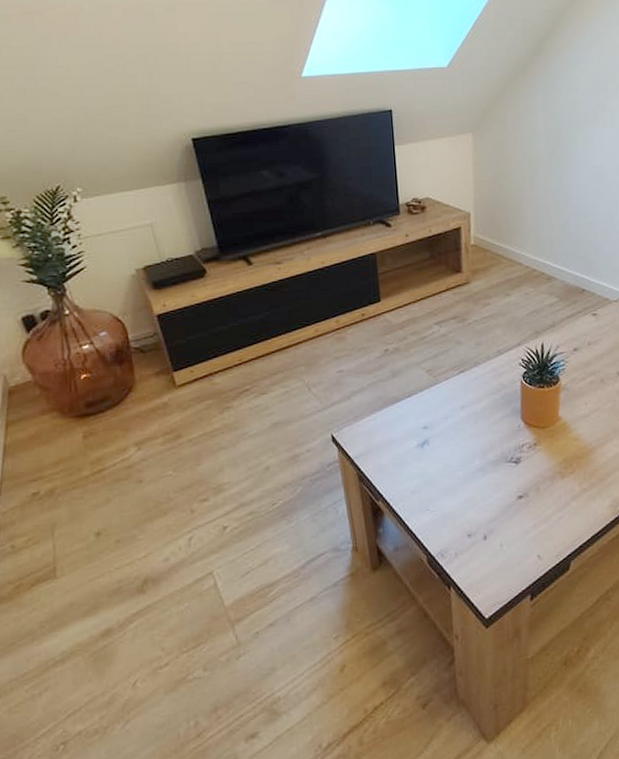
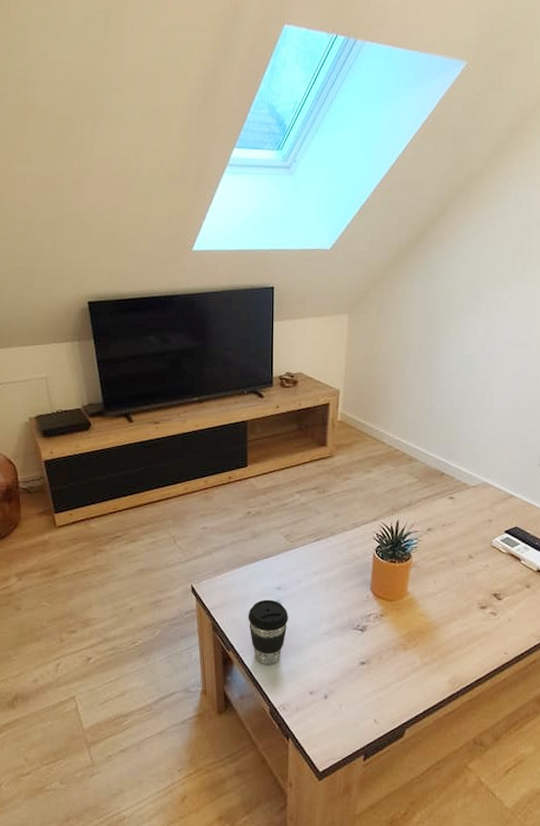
coffee cup: none [395,440,438,511] -> present [248,599,288,664]

